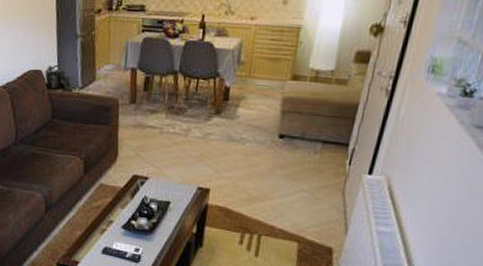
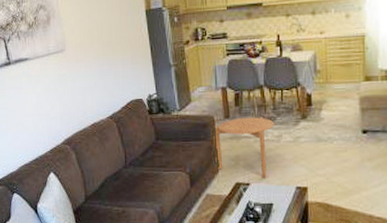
side table: none [114,104,184,174] -> present [213,117,274,178]

